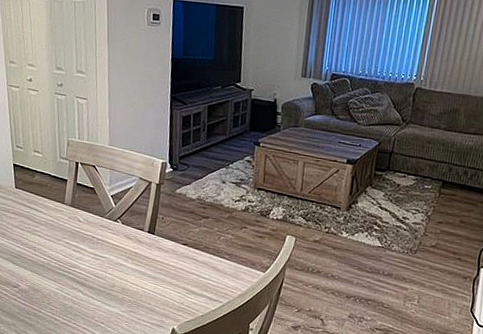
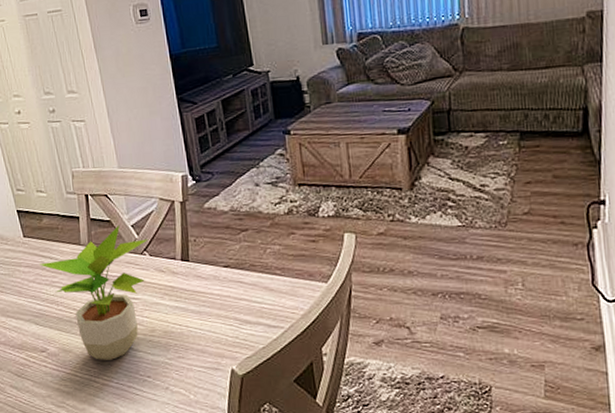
potted plant: none [24,193,124,304] -> present [39,225,149,360]

